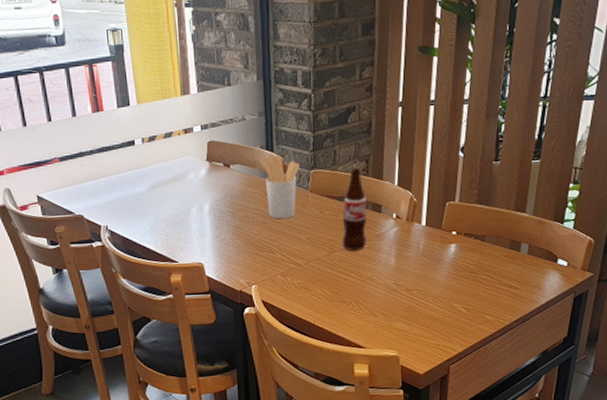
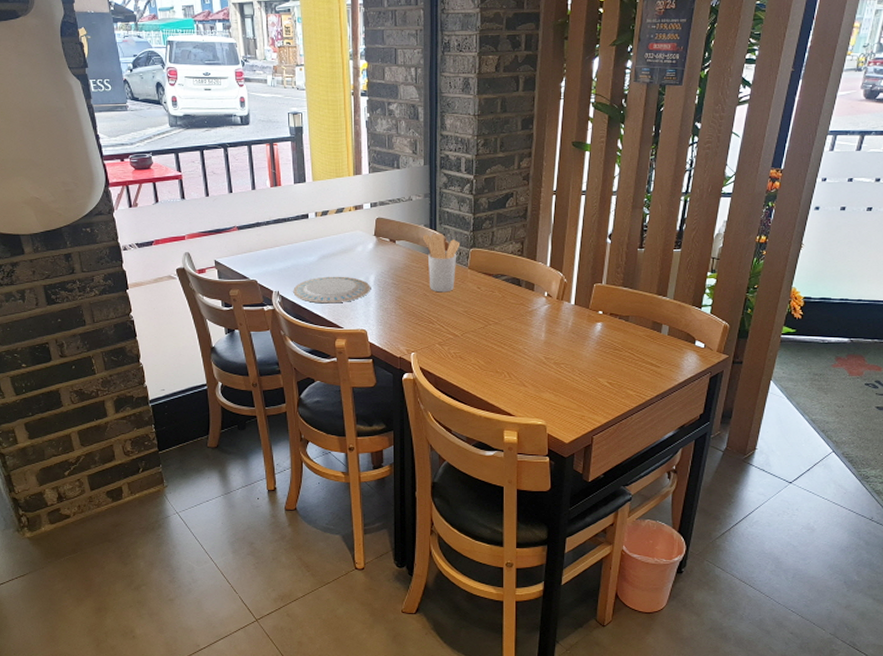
plate: none [122,206,205,237] -> present [293,276,370,304]
bottle: present [342,167,367,250] -> none [496,248,520,324]

